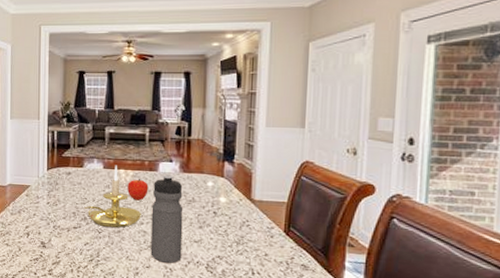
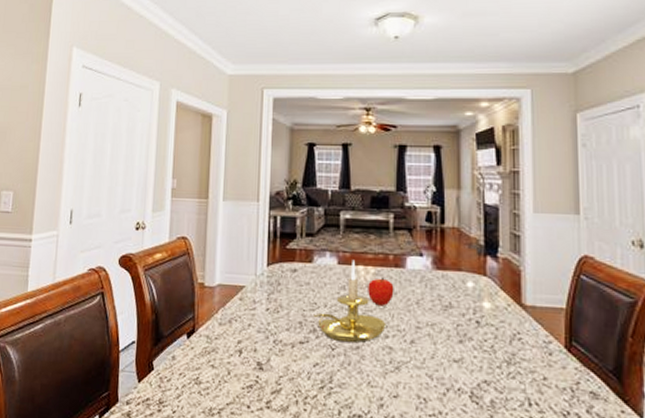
water bottle: present [150,174,183,263] -> none [398,272,438,391]

